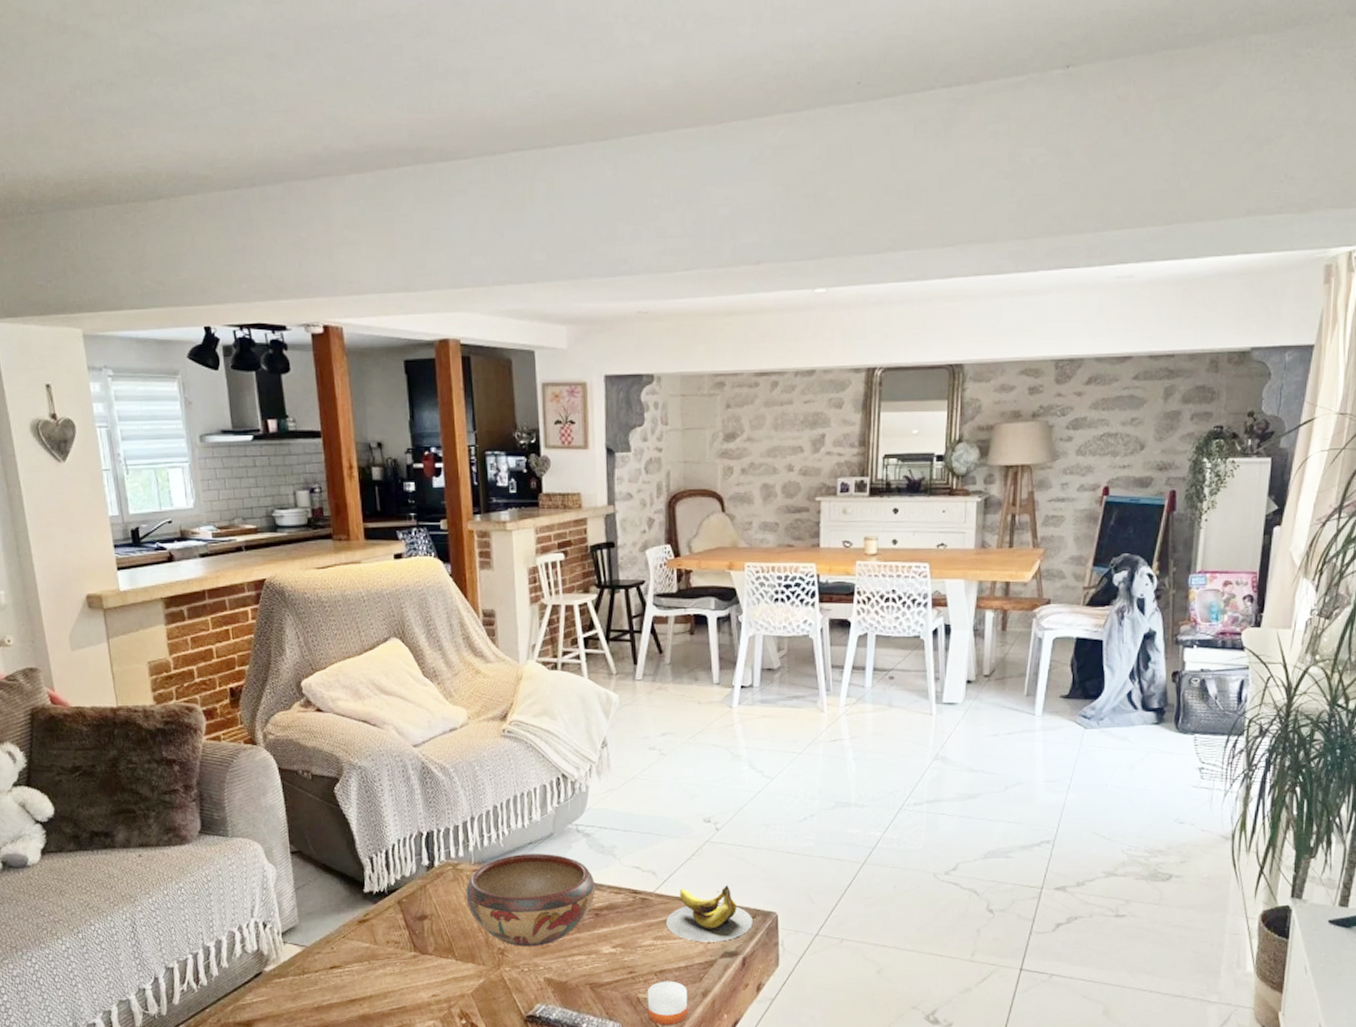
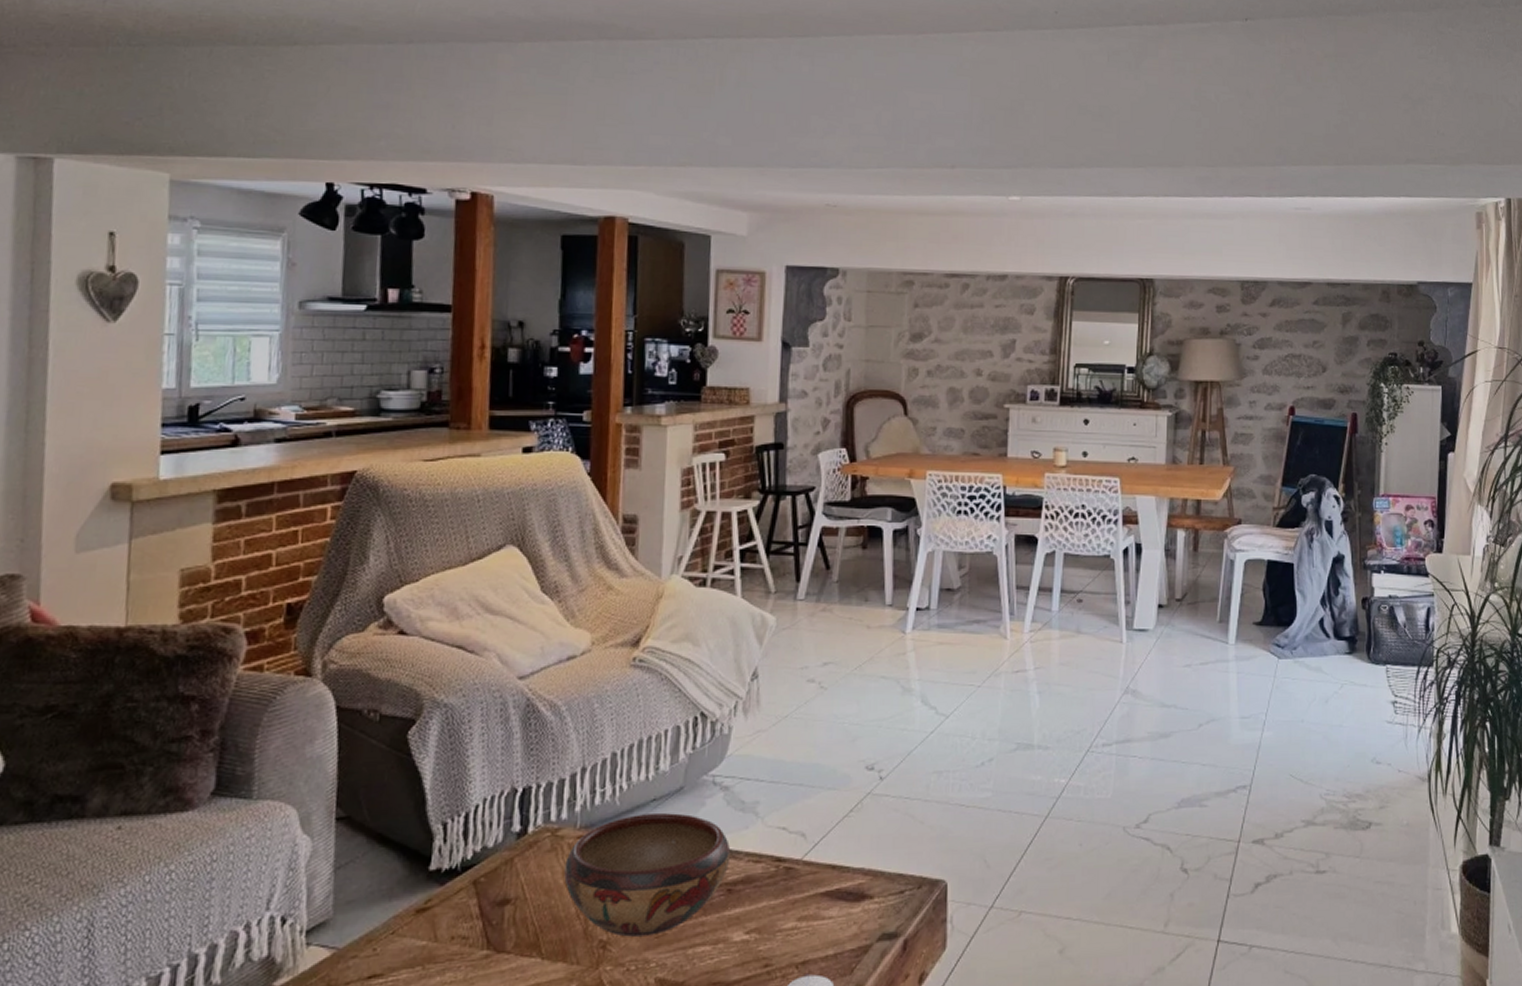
banana: present [666,885,753,942] -> none [814,848,918,922]

